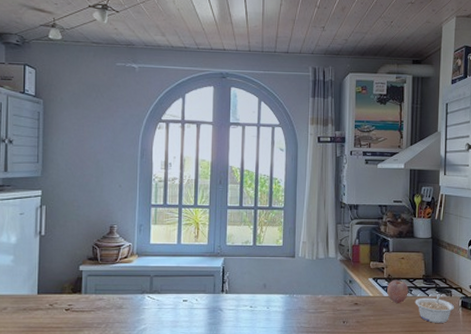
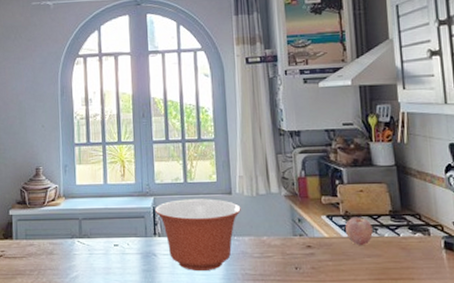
mixing bowl: none [225,260,302,325] -> present [155,199,241,272]
legume: present [415,294,455,323] -> none [382,233,436,269]

